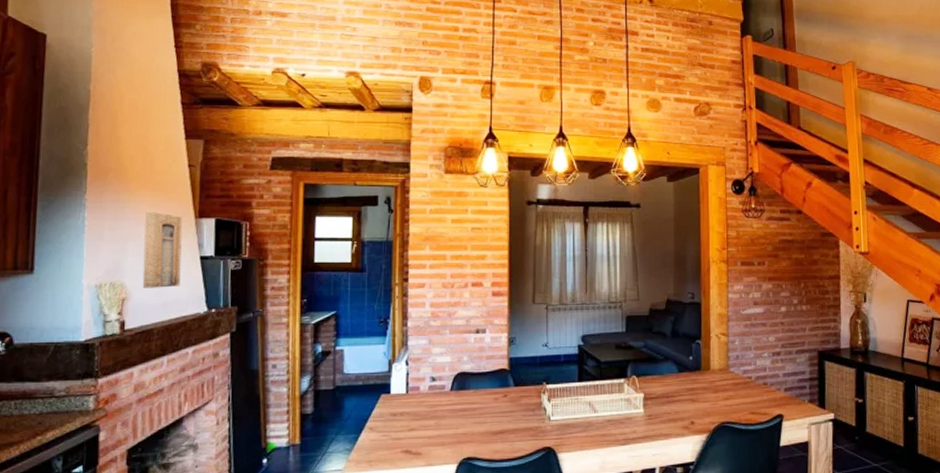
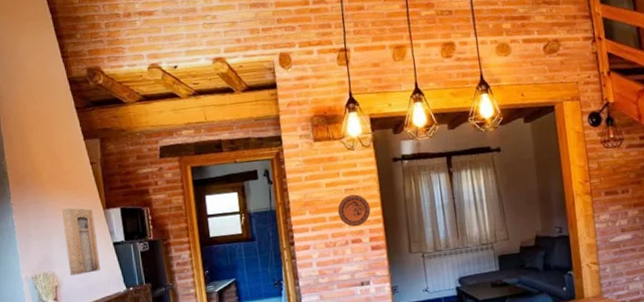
decorative plate: none [461,234,496,269] -> present [338,194,371,227]

